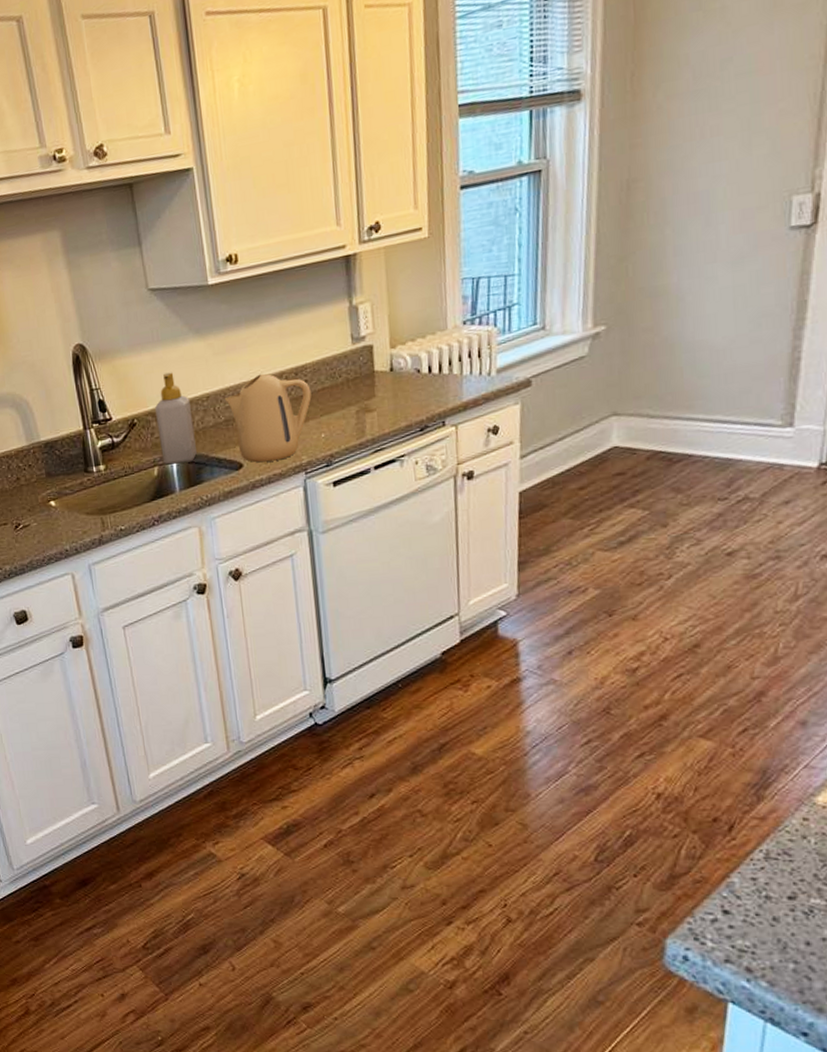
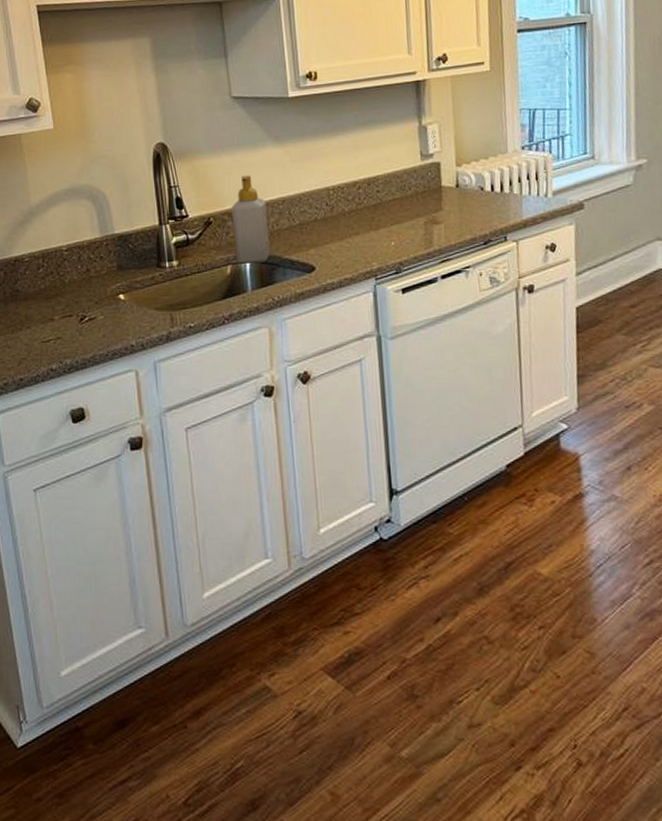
kettle: present [224,373,312,463] -> none [299,181,383,267]

